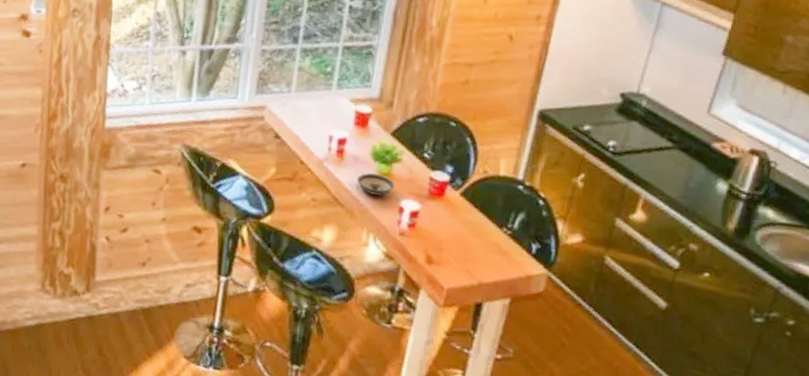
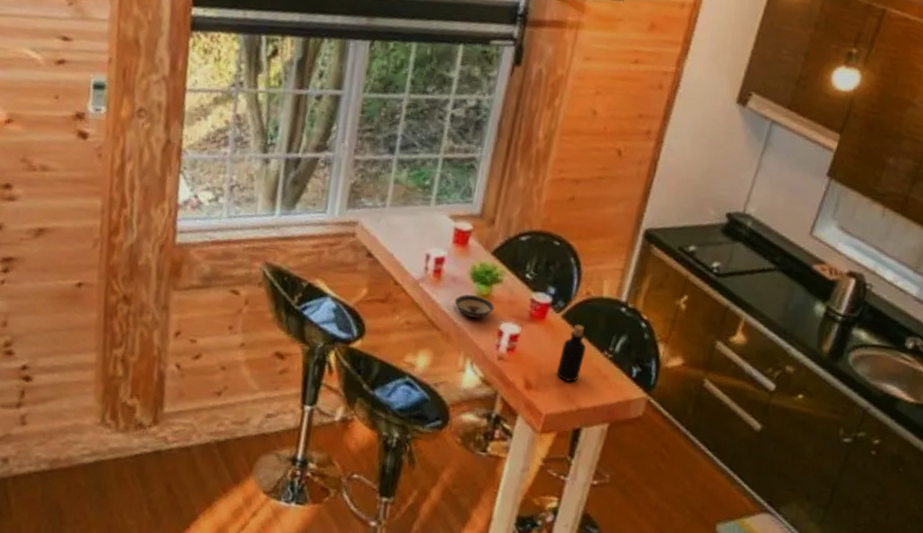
bottle: none [456,201,484,257] -> present [556,324,586,382]

